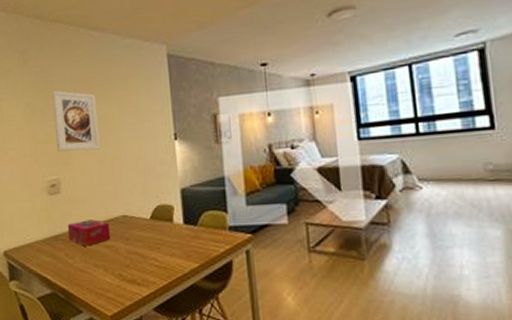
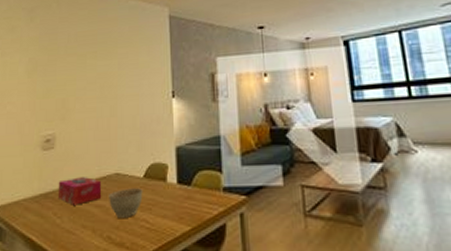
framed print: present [52,90,100,152] -> none [55,47,98,107]
planter bowl: none [117,229,151,257] -> present [109,188,143,218]

